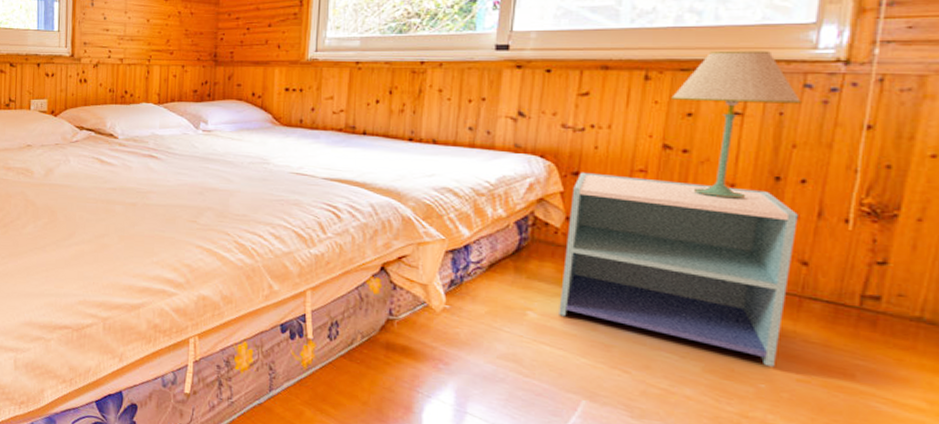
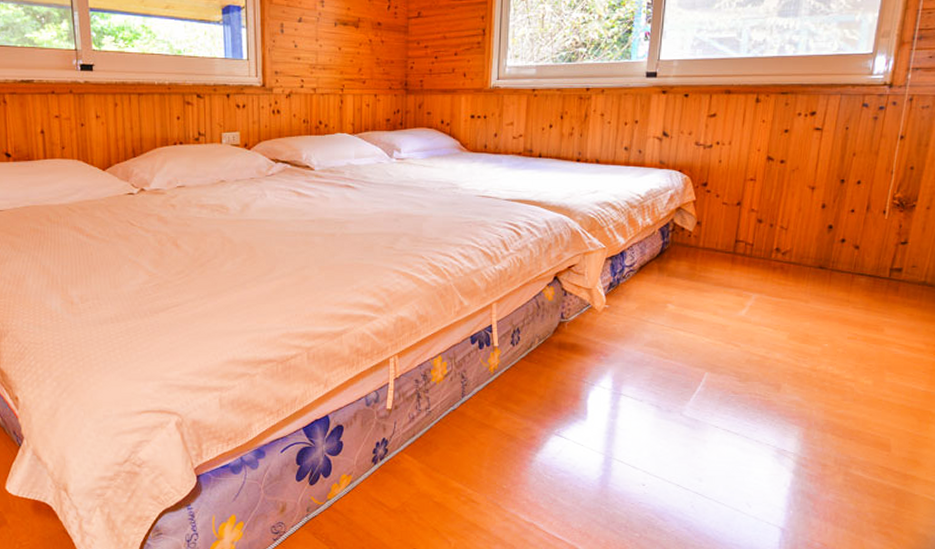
nightstand: present [559,172,798,367] -> none [690,183,854,330]
table lamp: present [671,50,803,198] -> none [774,76,862,198]

